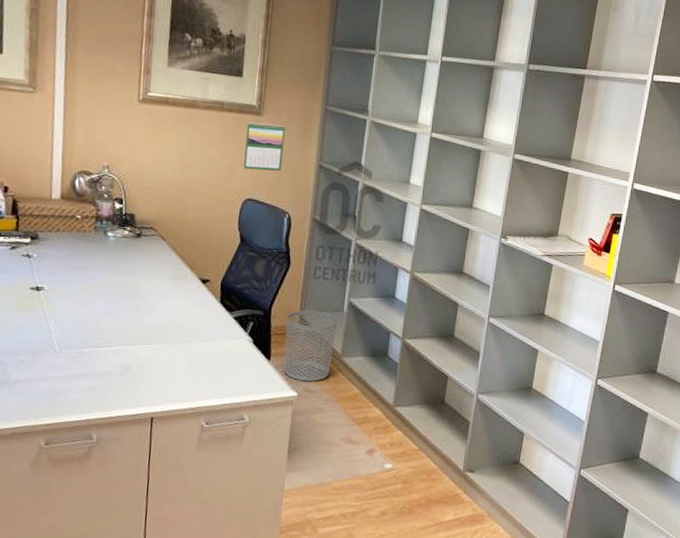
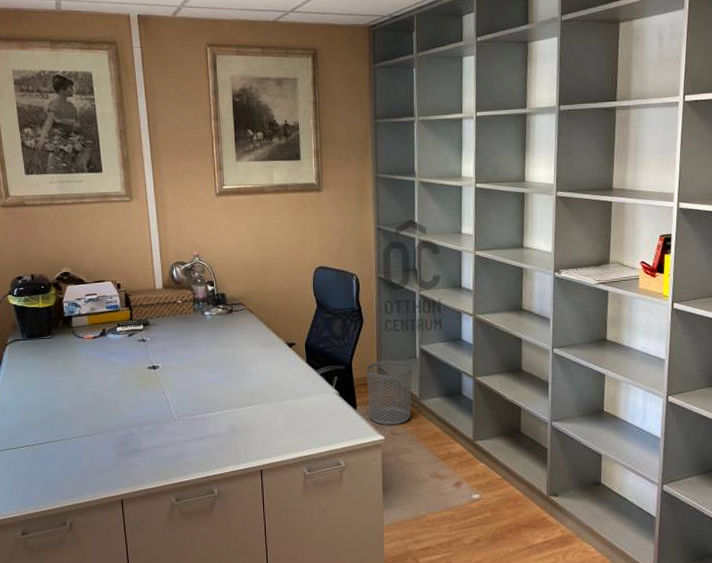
calendar: present [243,122,285,172] -> none [310,197,344,241]

